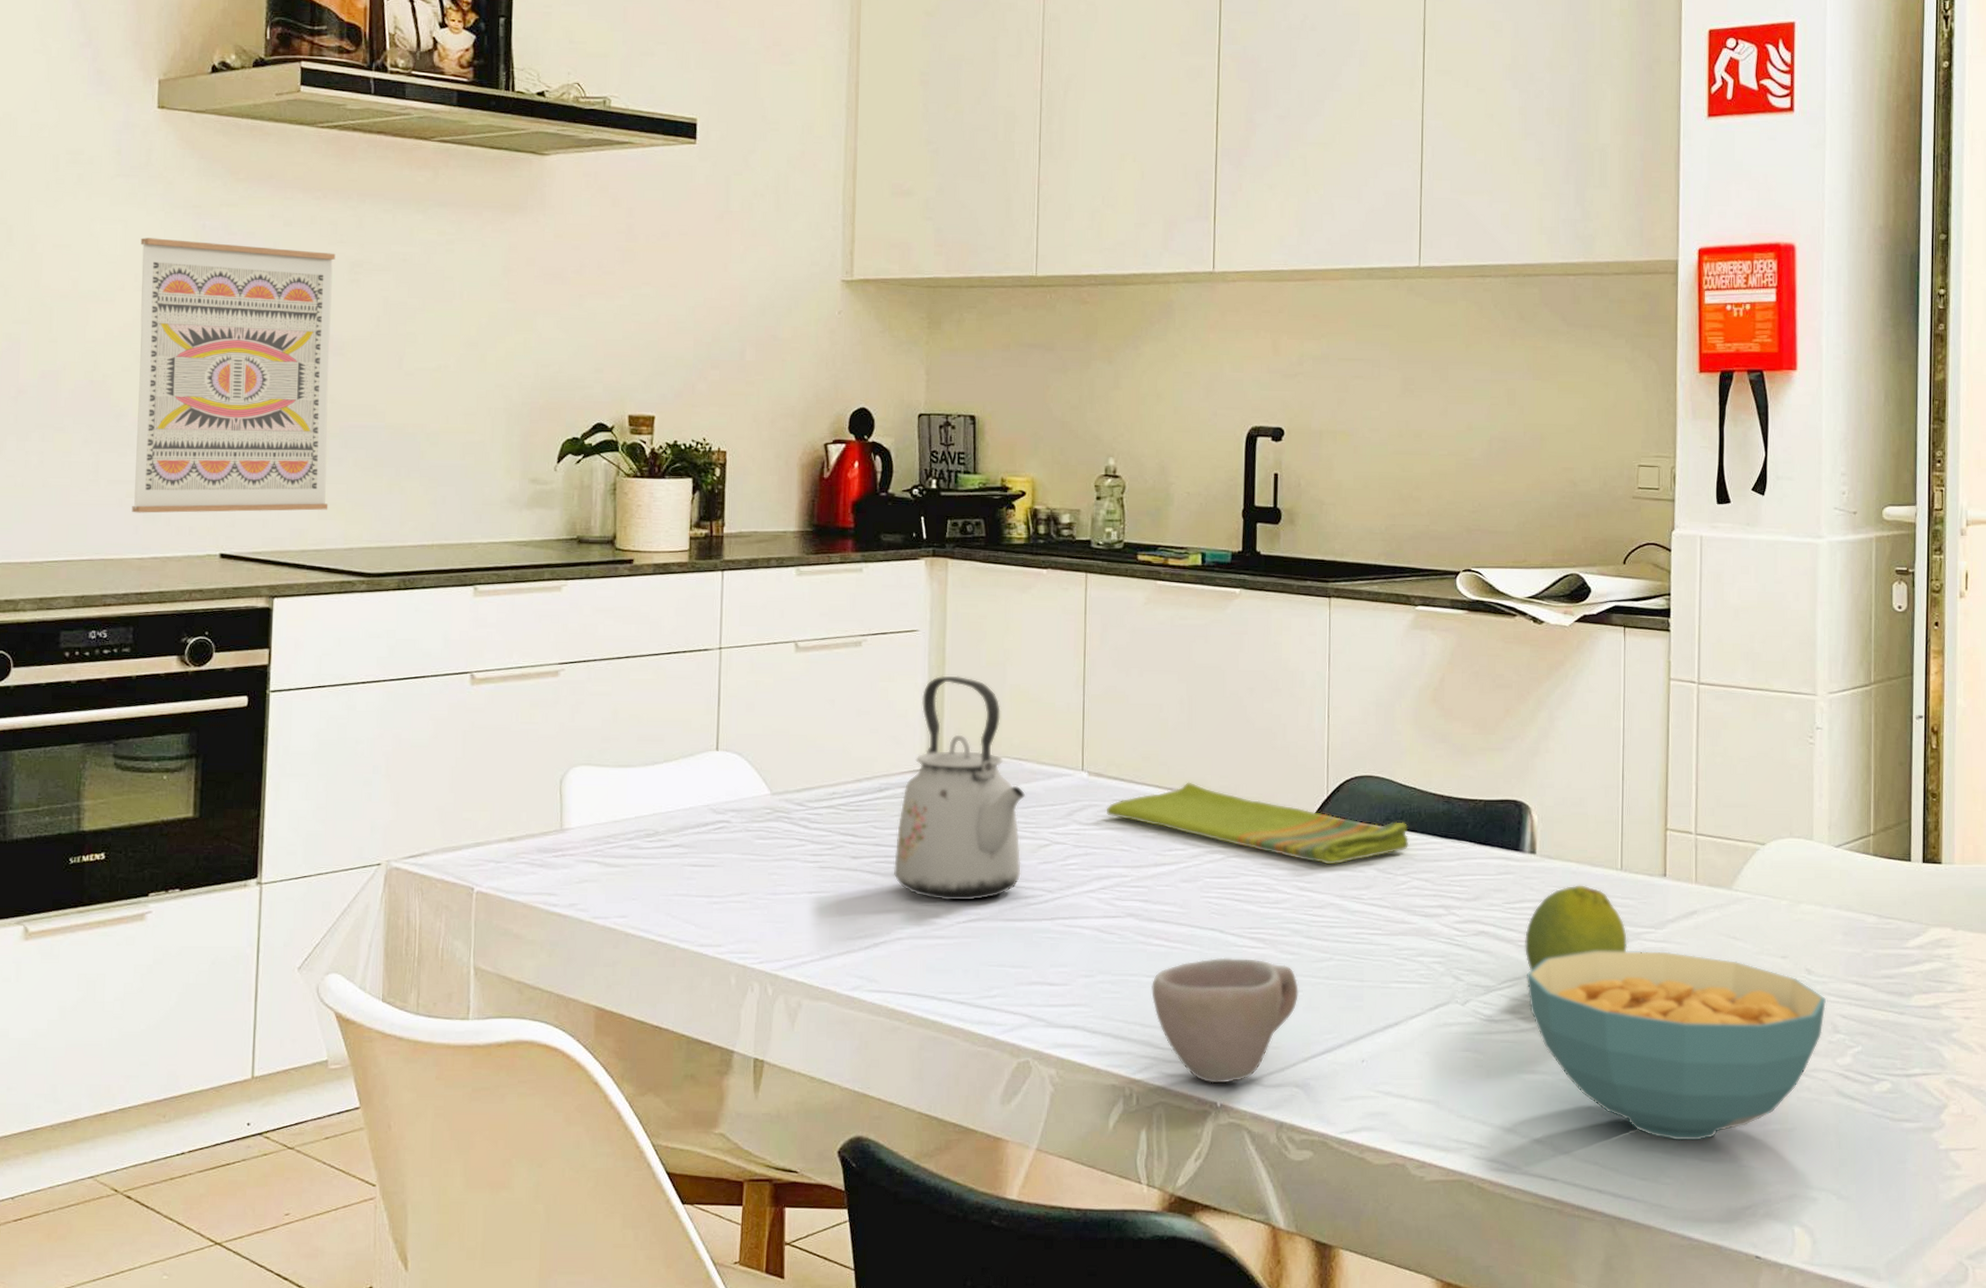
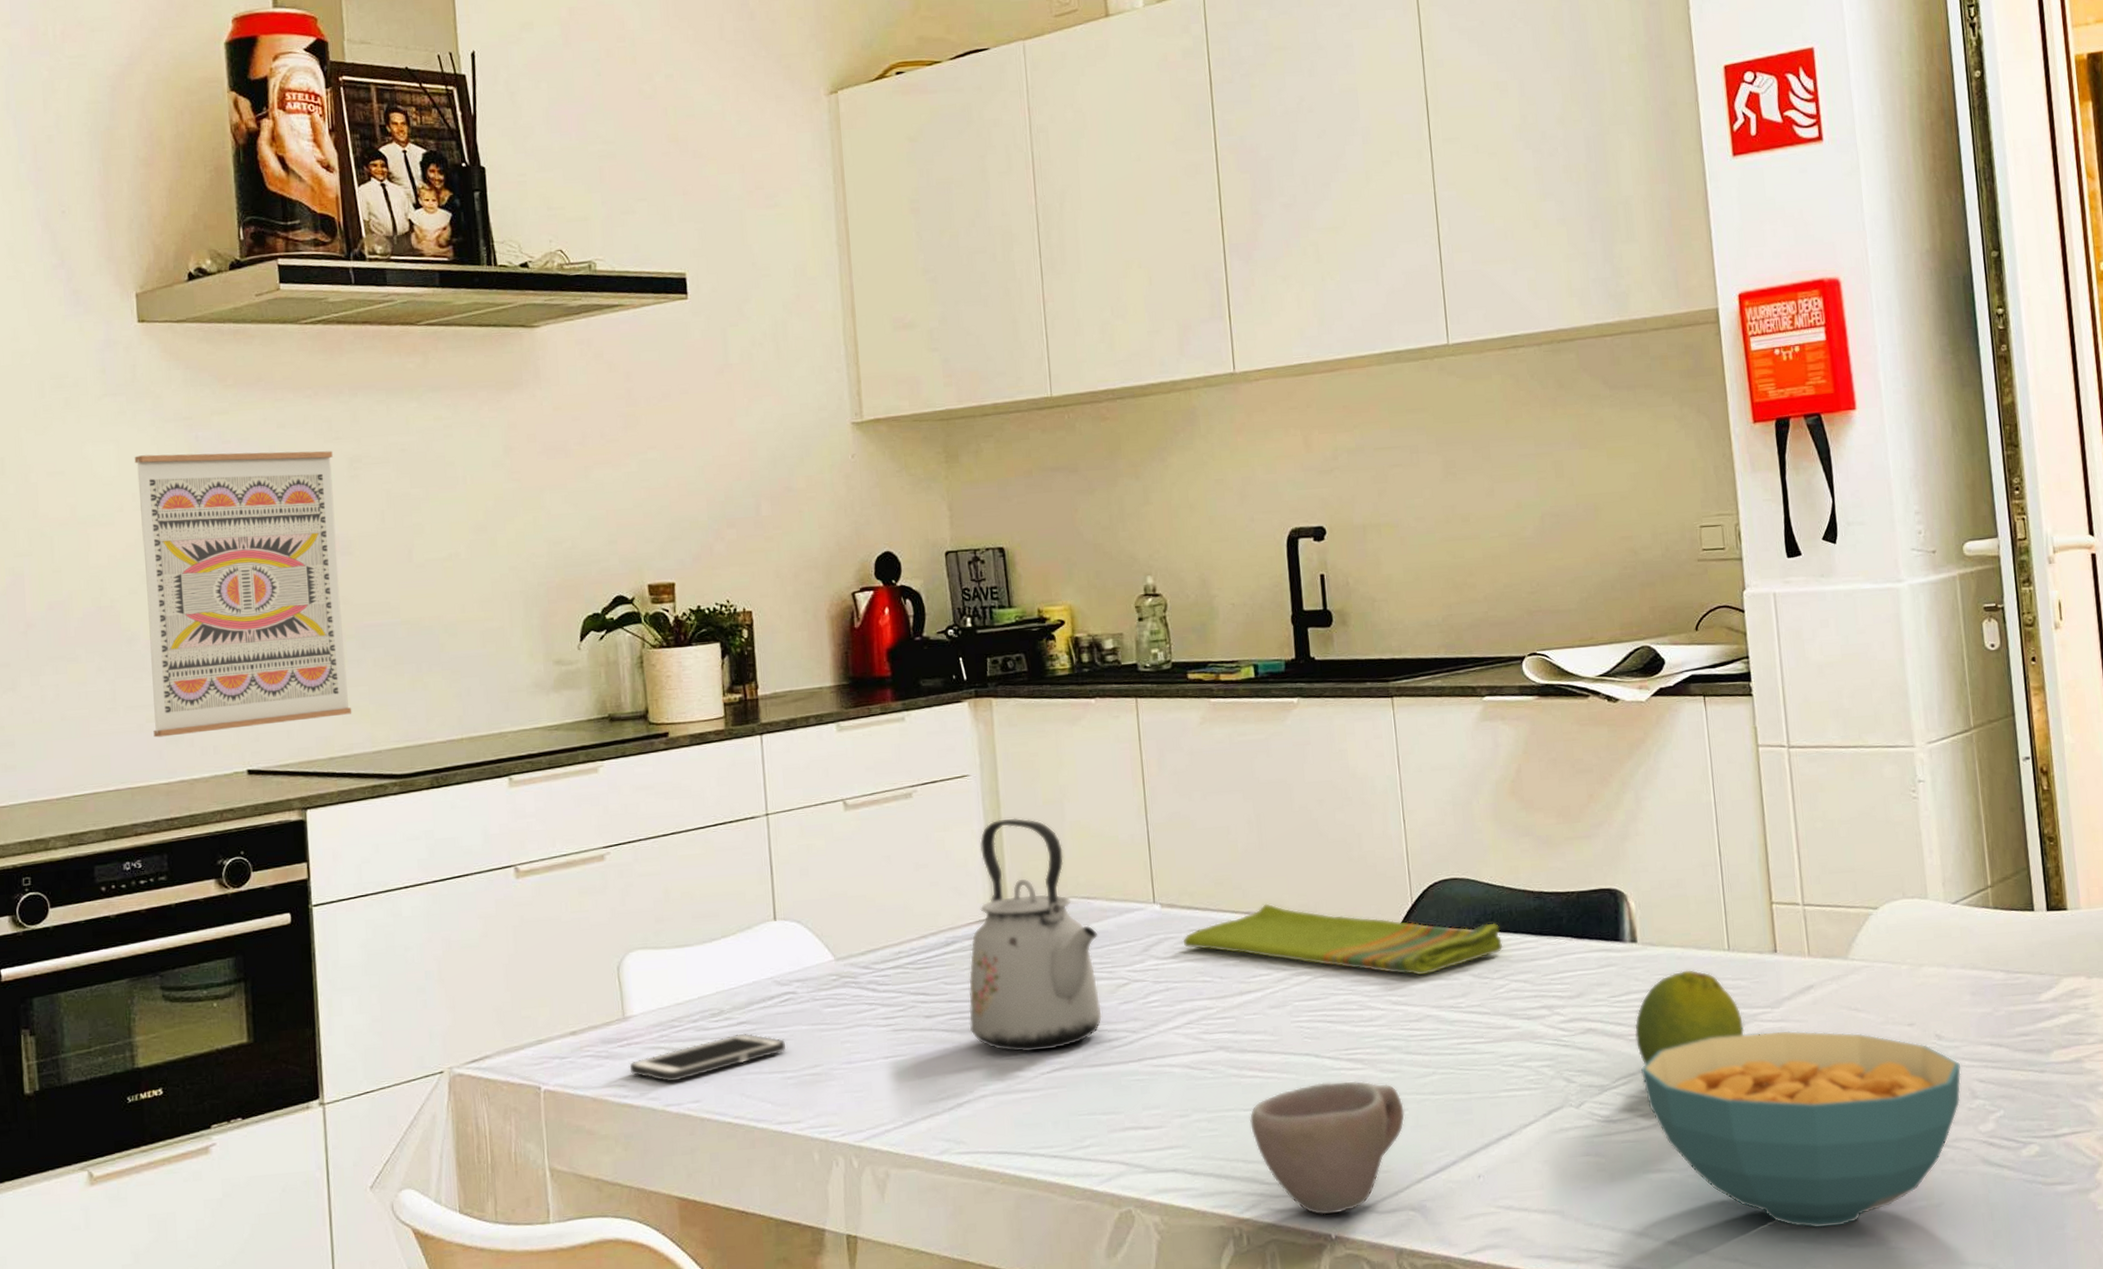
cell phone: none [562,855,714,896] -> present [629,1033,785,1082]

